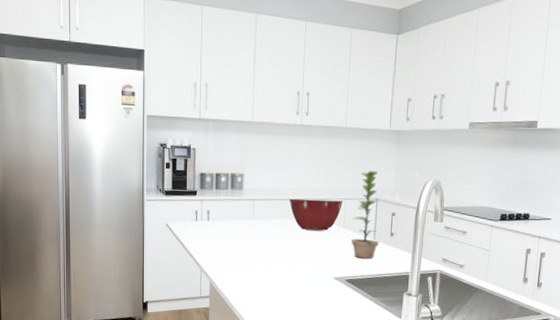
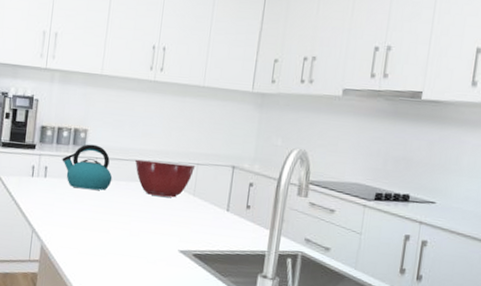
kettle: none [222,187,270,229] -> present [62,144,113,191]
plant: present [350,171,380,259] -> none [200,135,237,233]

